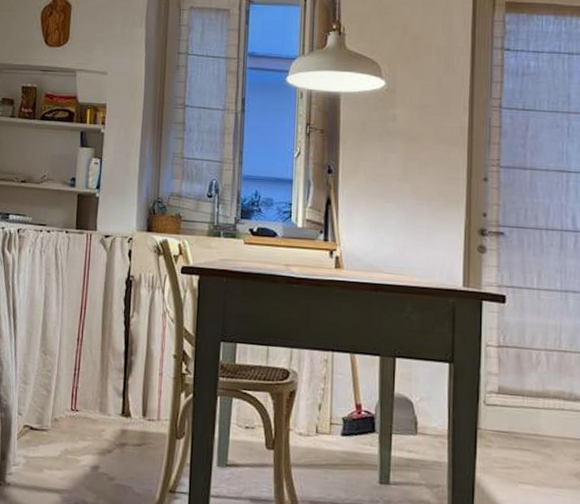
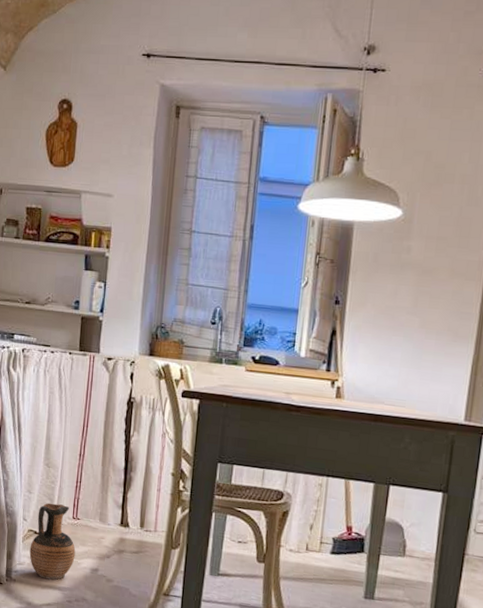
ceramic jug: none [25,394,75,482] -> present [29,503,76,580]

